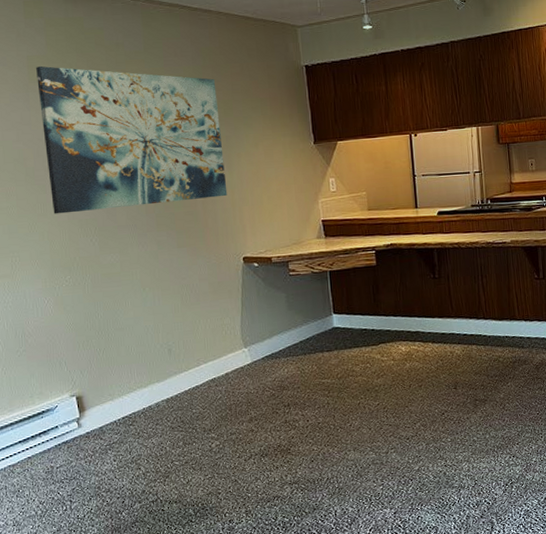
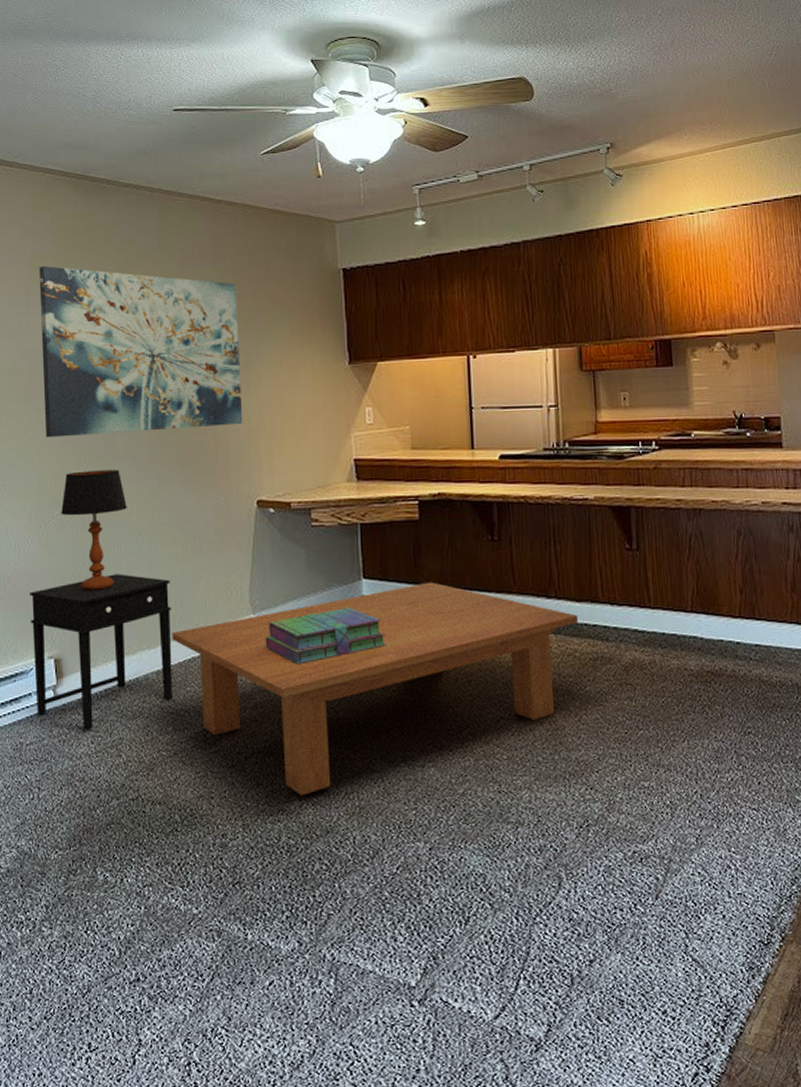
side table: none [50,323,181,452] -> present [30,574,172,731]
table lamp: none [72,238,131,339] -> present [61,470,127,591]
coffee table: none [177,313,501,484] -> present [172,582,579,795]
stack of books: none [256,337,354,385] -> present [265,608,386,665]

